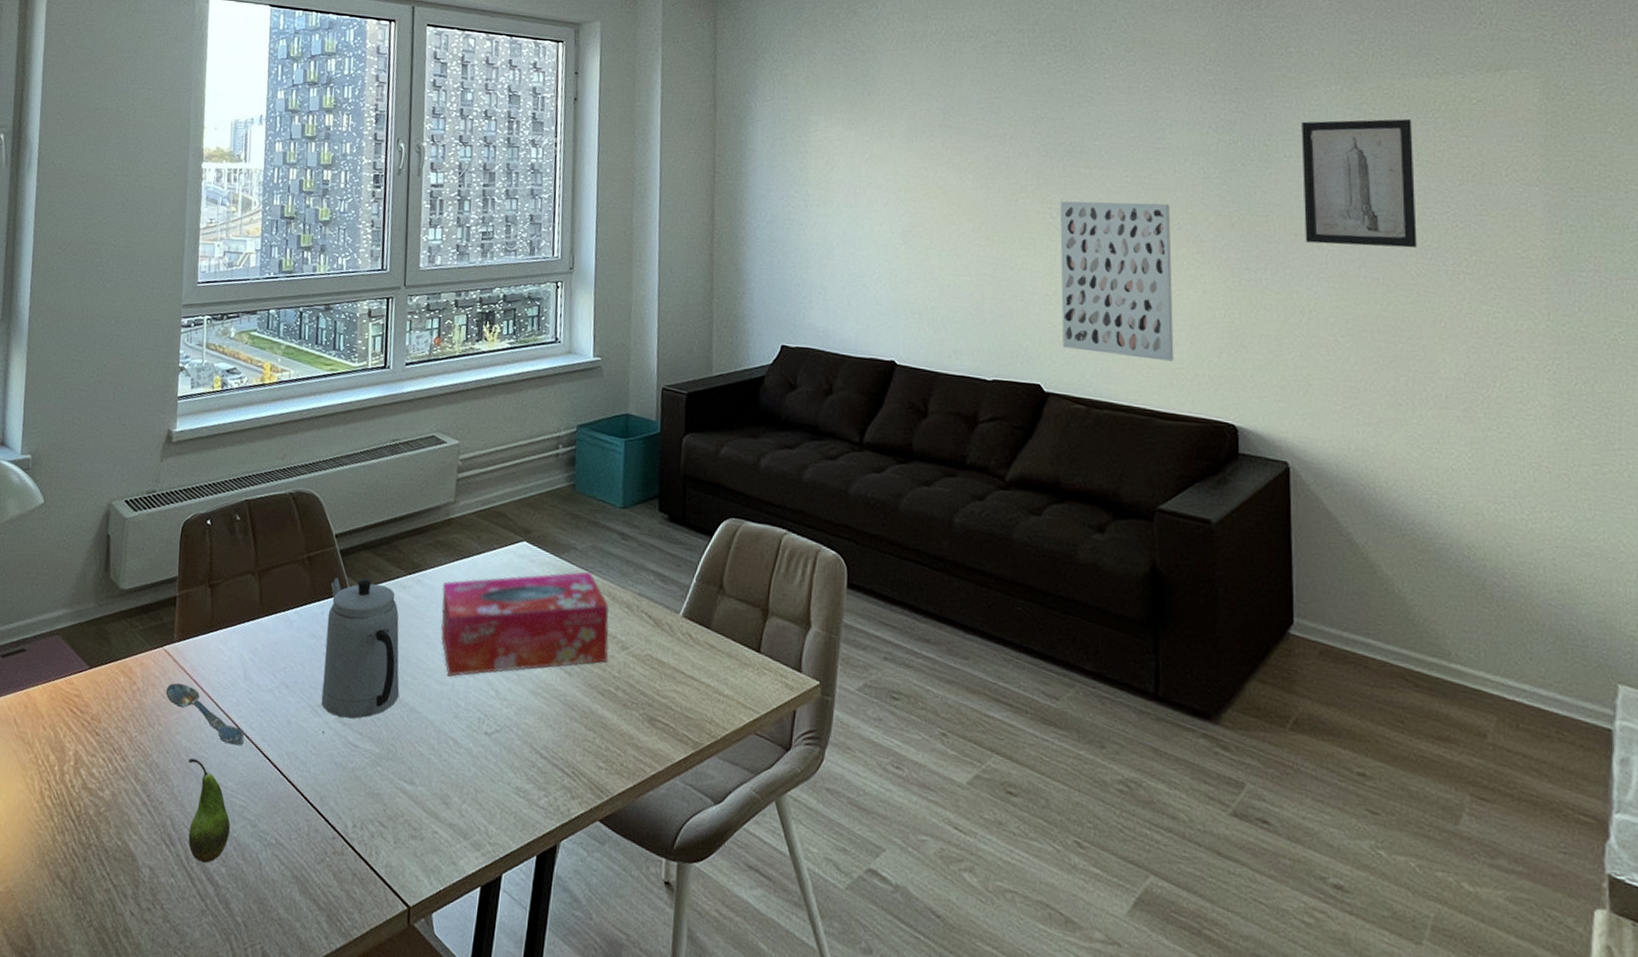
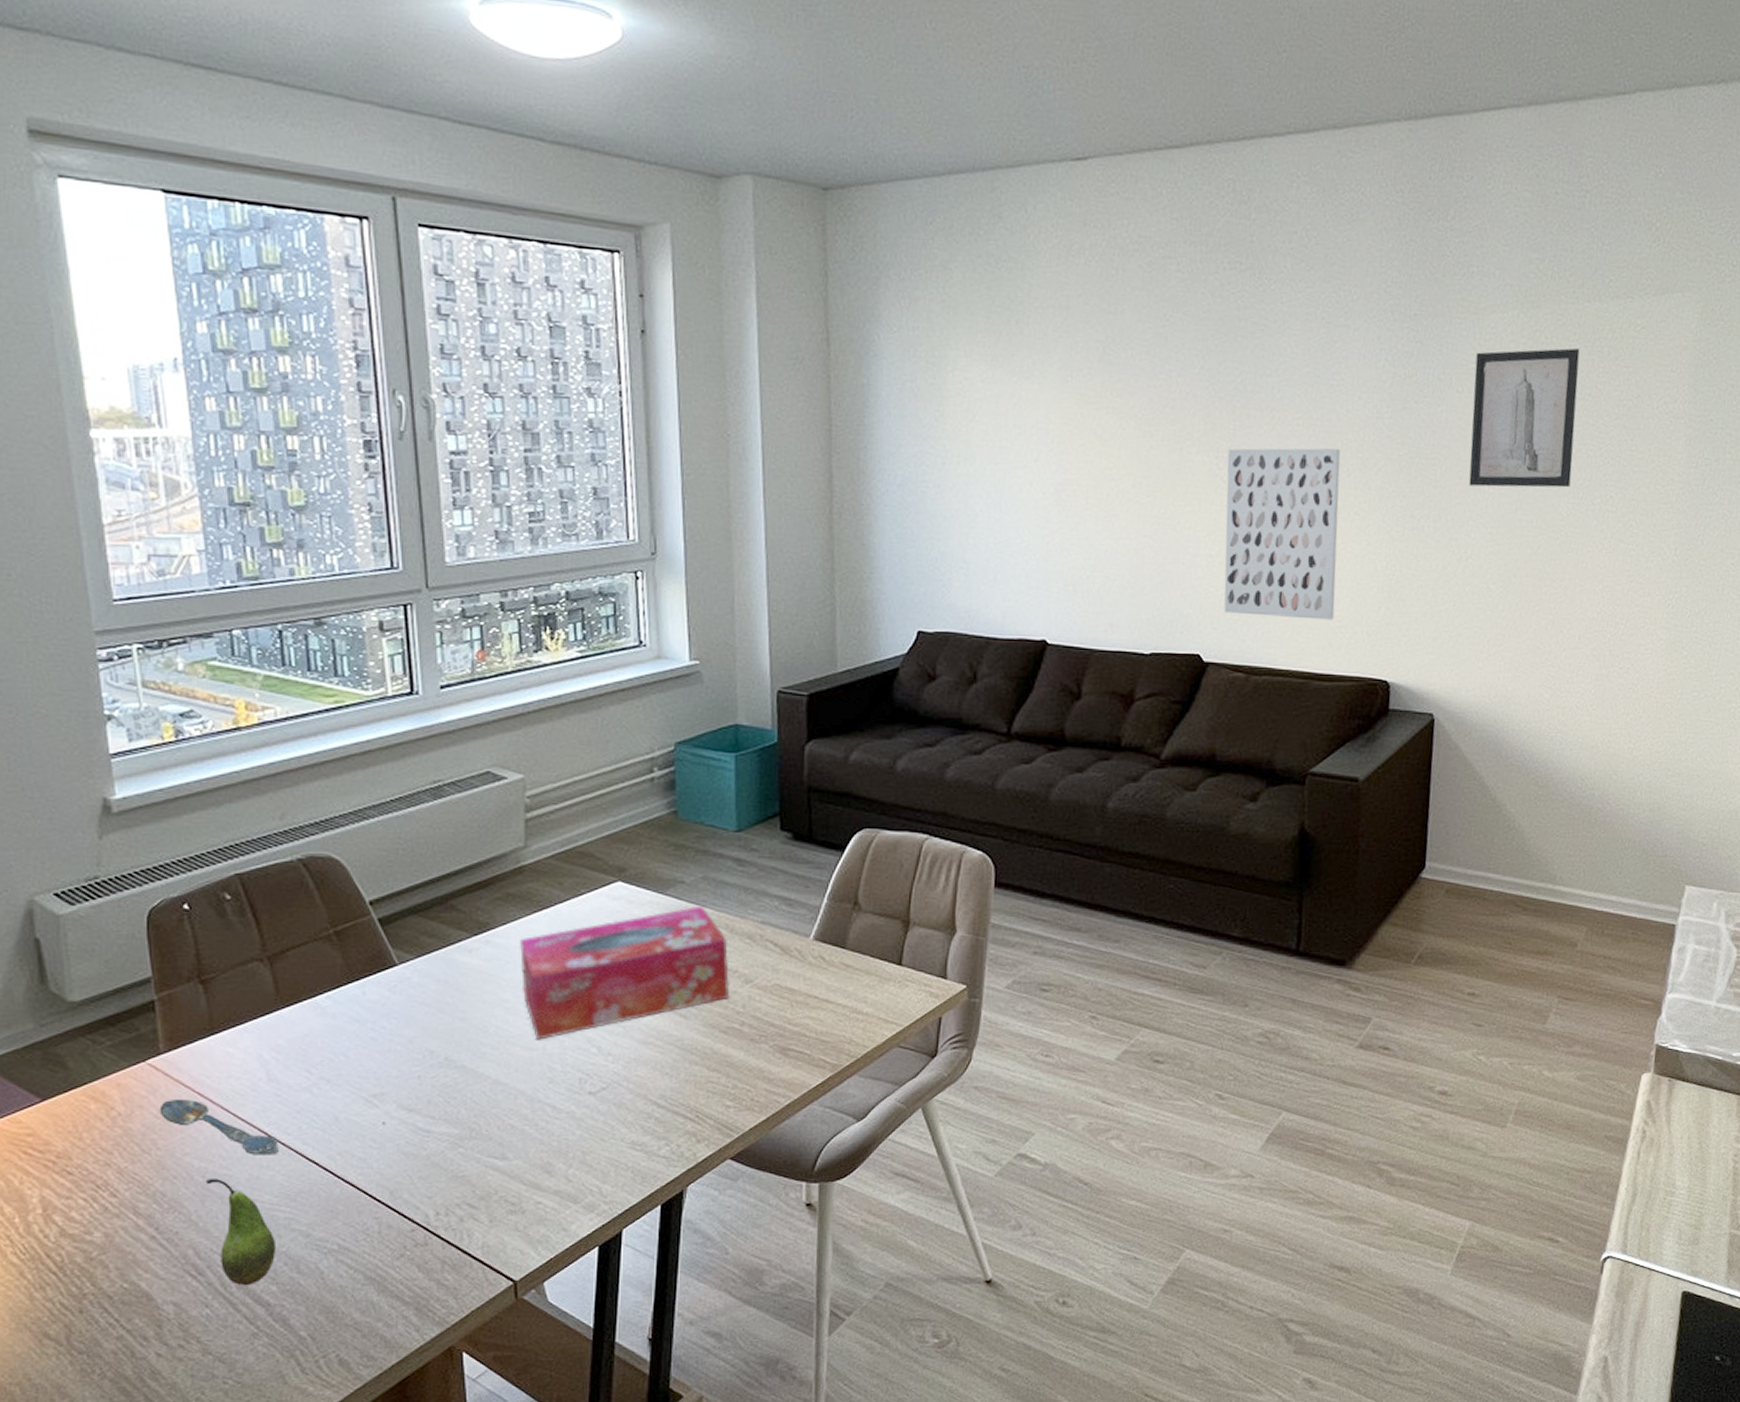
teapot: present [321,577,400,719] -> none [372,946,477,1103]

